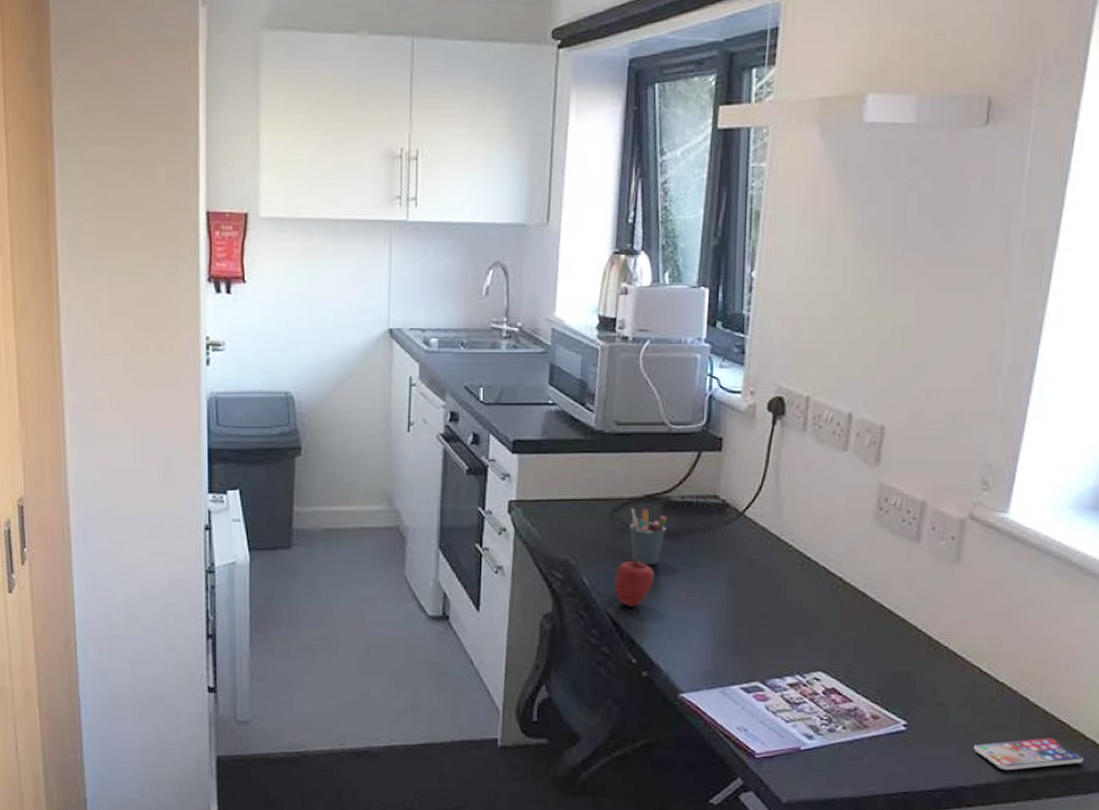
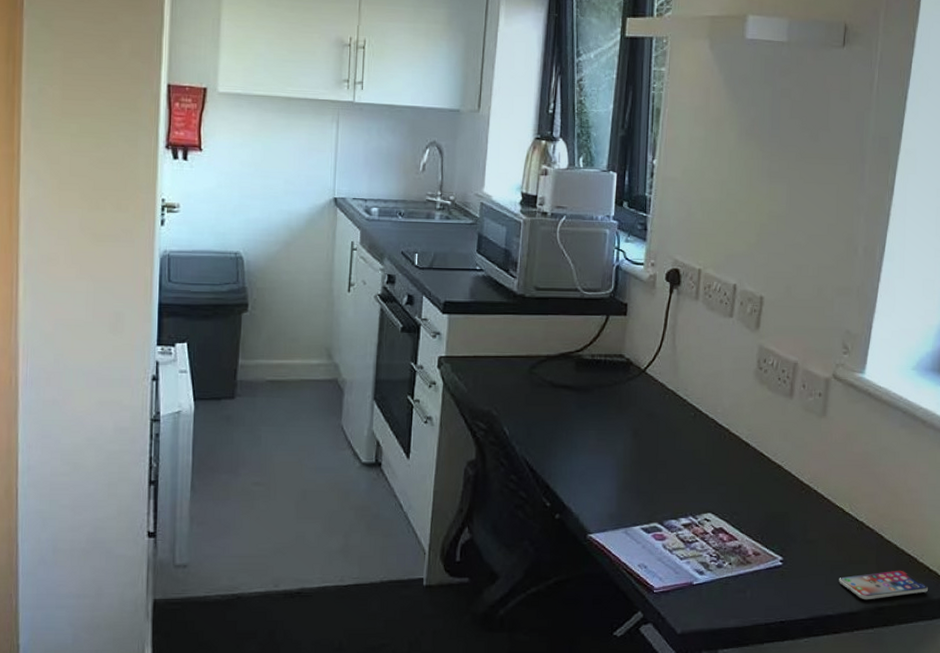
apple: present [615,558,655,607] -> none [532,410,568,455]
pen holder: present [630,508,668,565] -> none [546,365,580,417]

